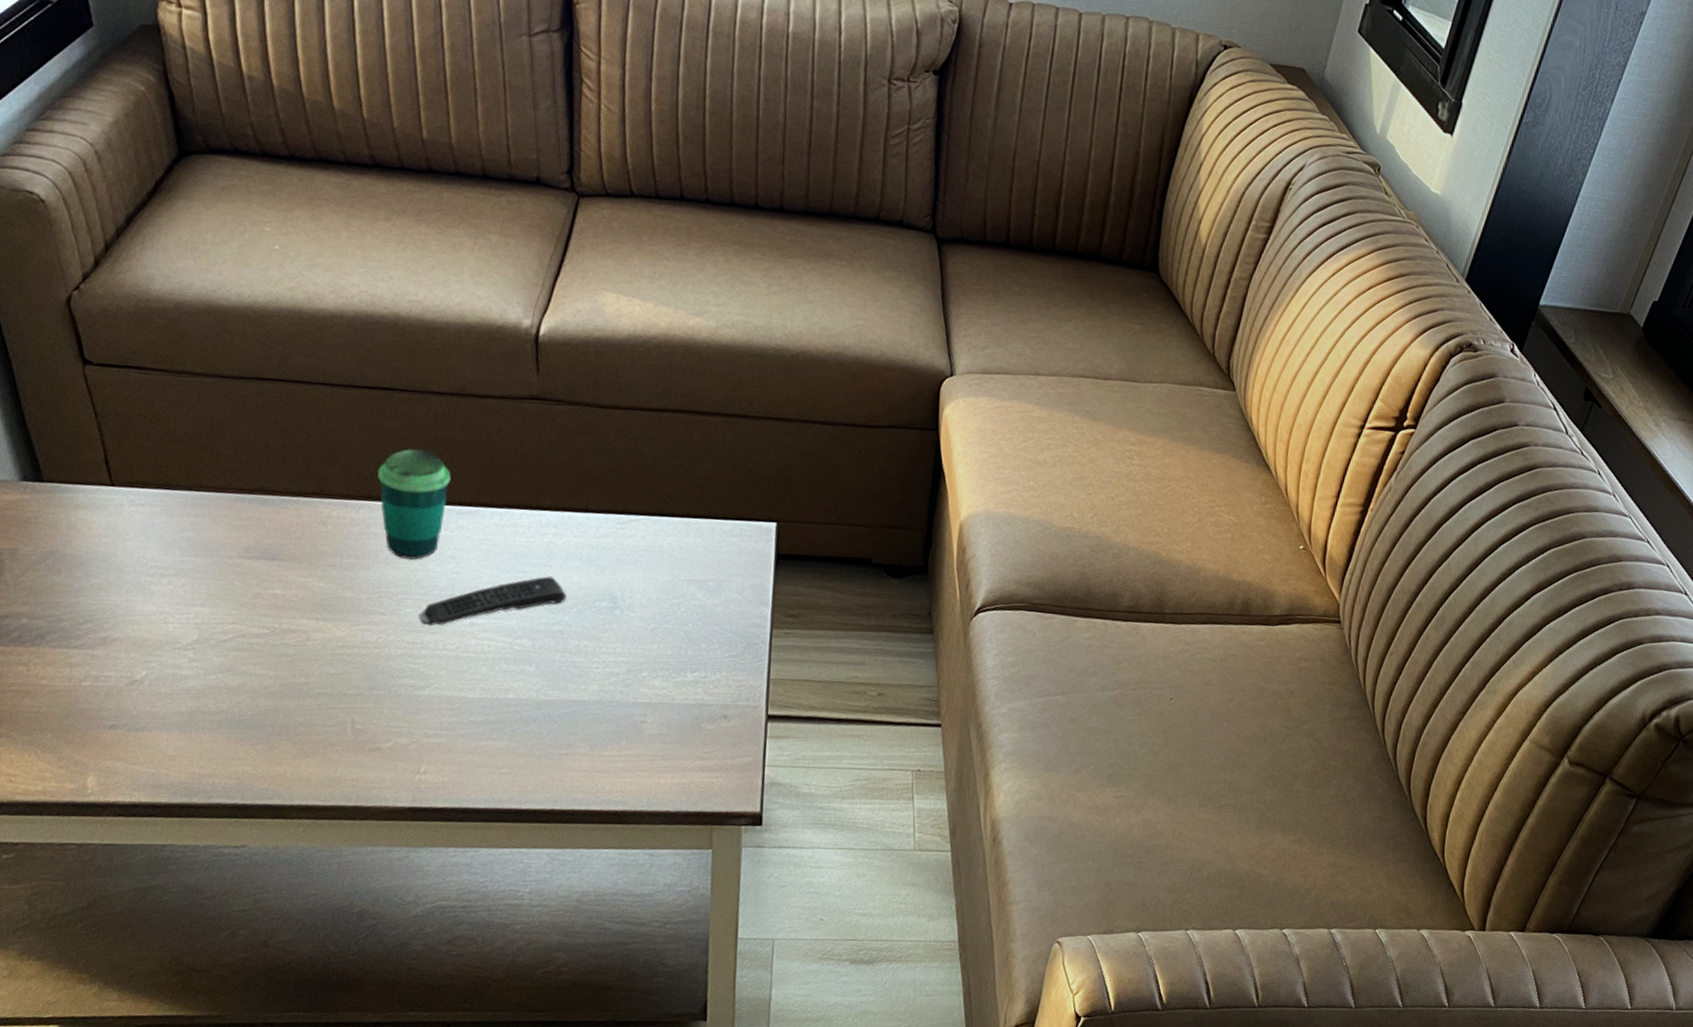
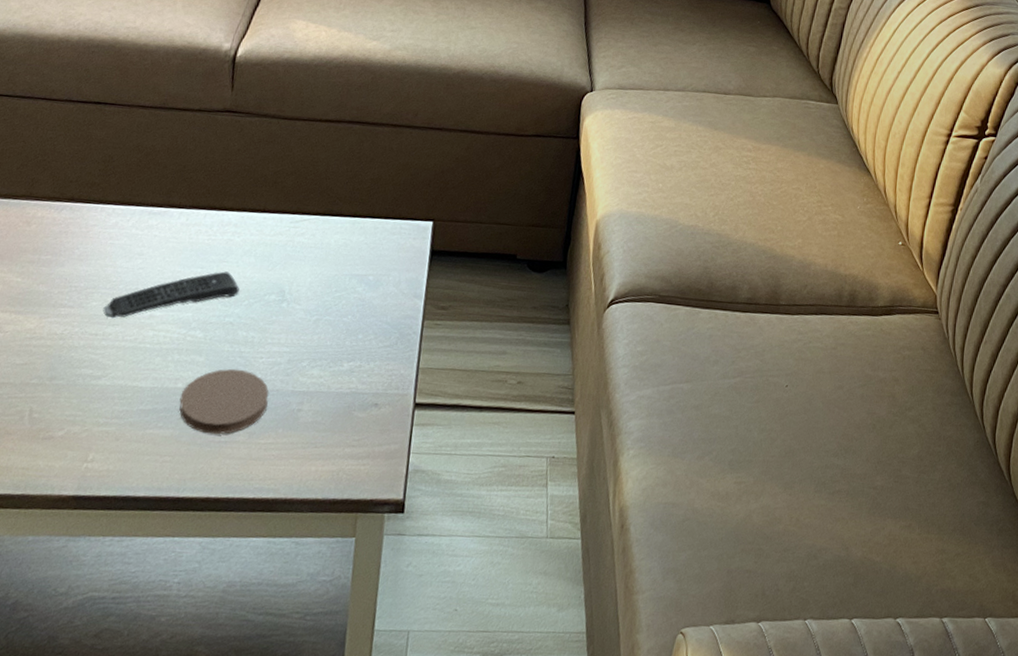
cup: present [378,448,451,560] -> none [81,155,147,256]
coaster: none [512,679,609,747] -> present [179,368,269,435]

